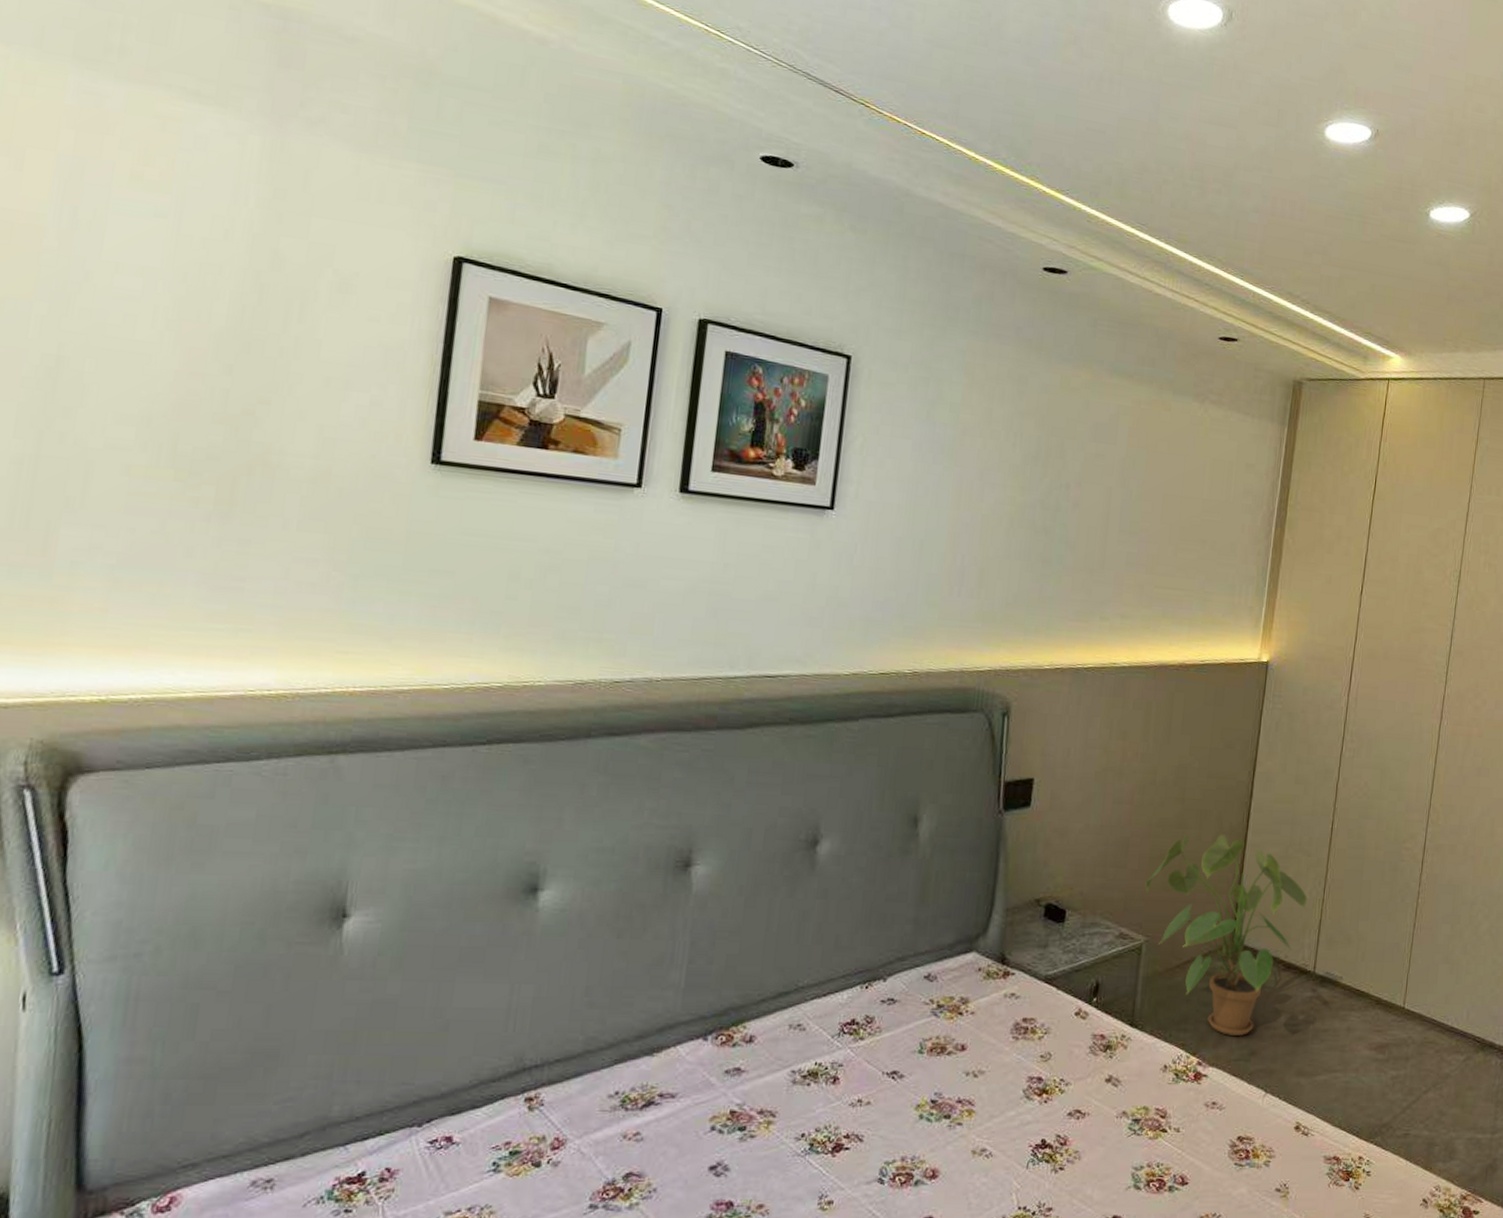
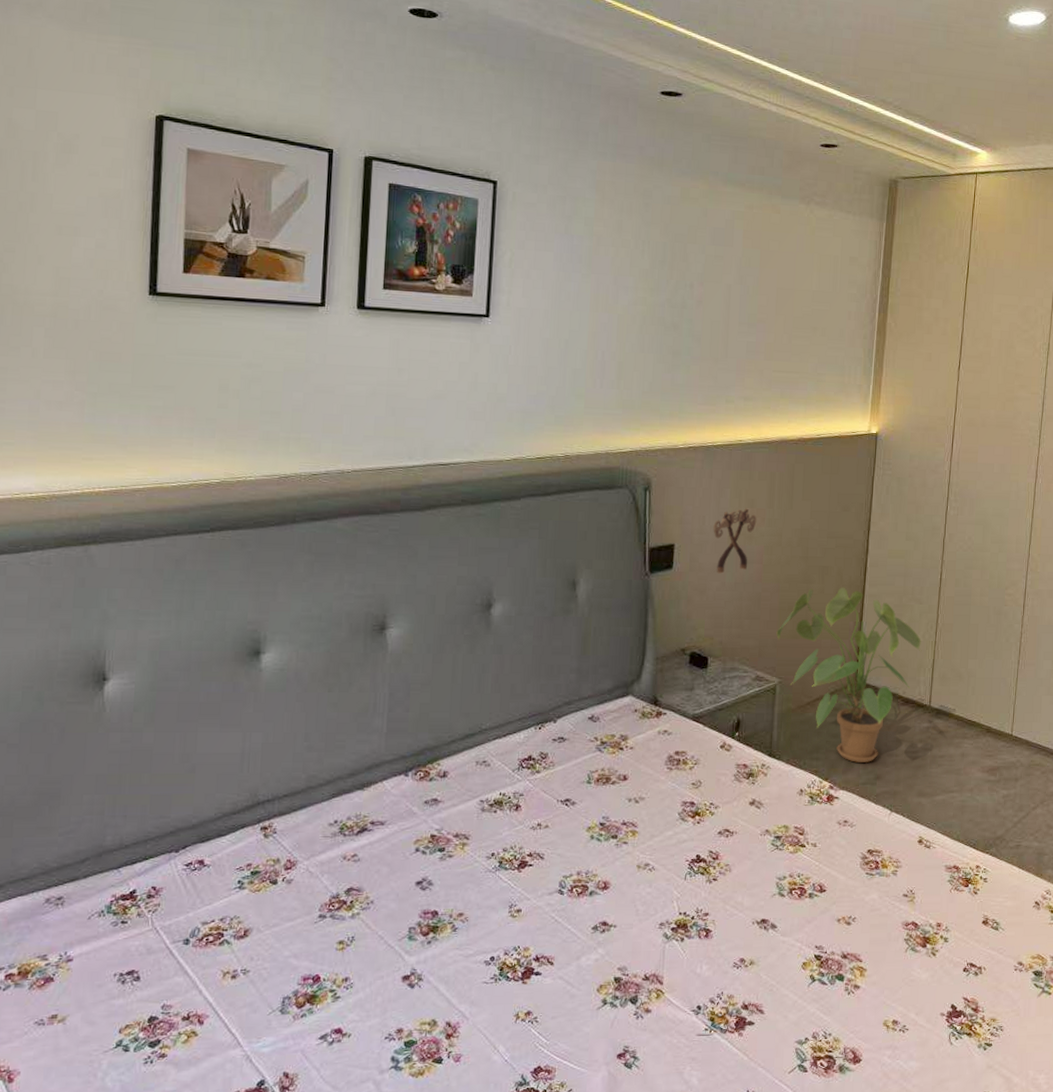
decorative ornament: none [1078,740,1129,814] -> present [713,508,757,574]

